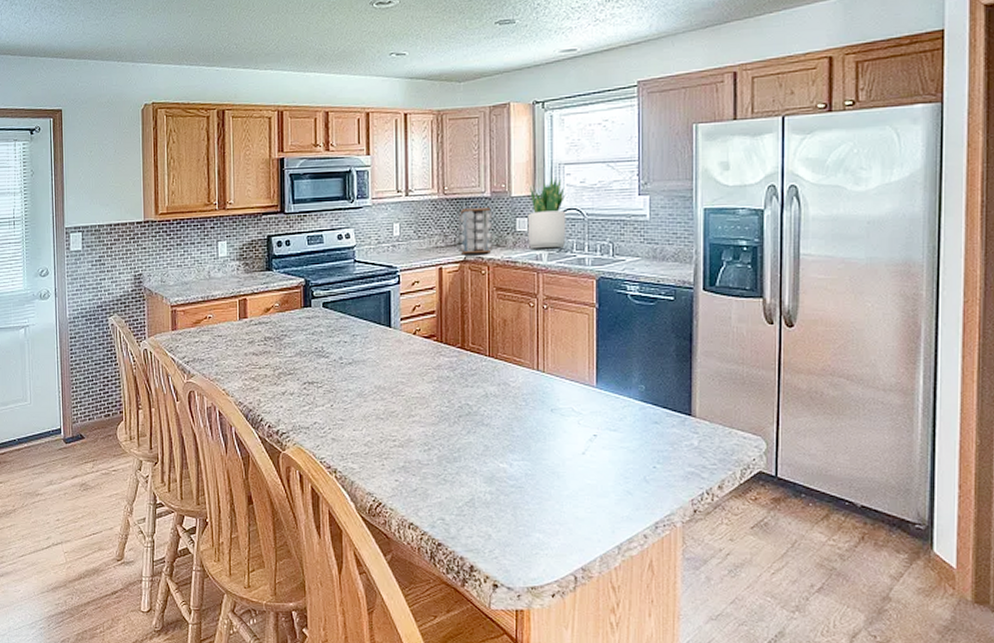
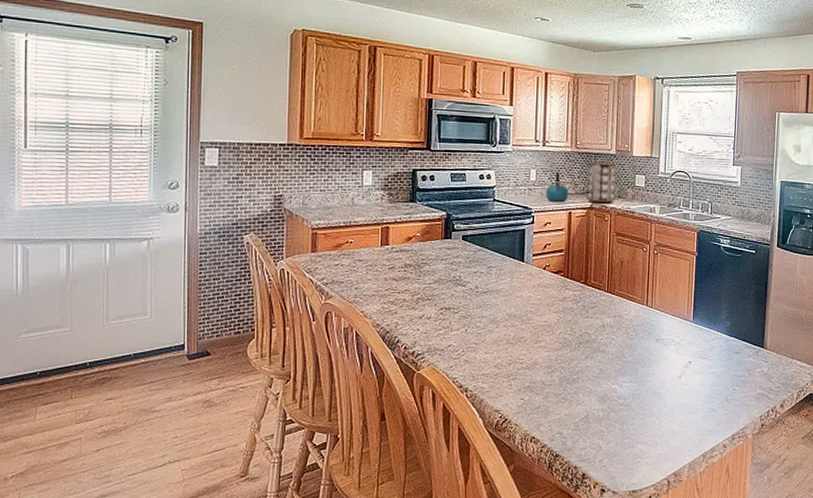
kettle: none [411,224,438,259] -> present [545,173,569,203]
planter: present [527,177,566,251] -> none [644,143,677,205]

